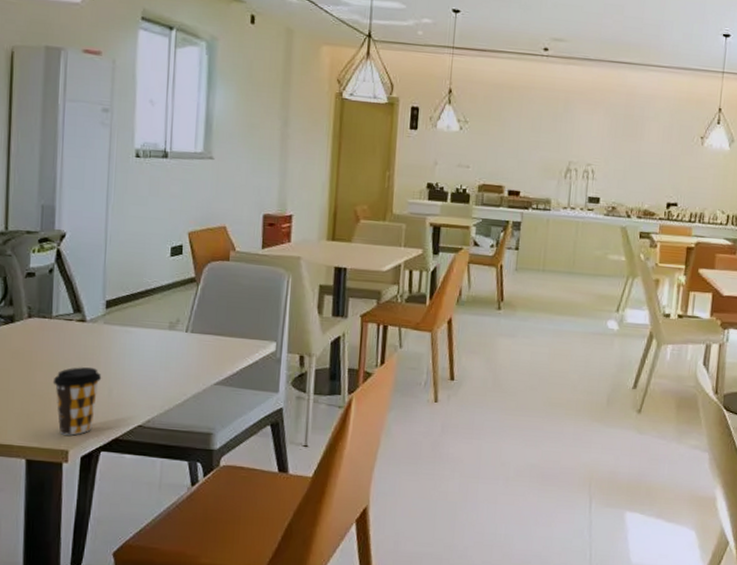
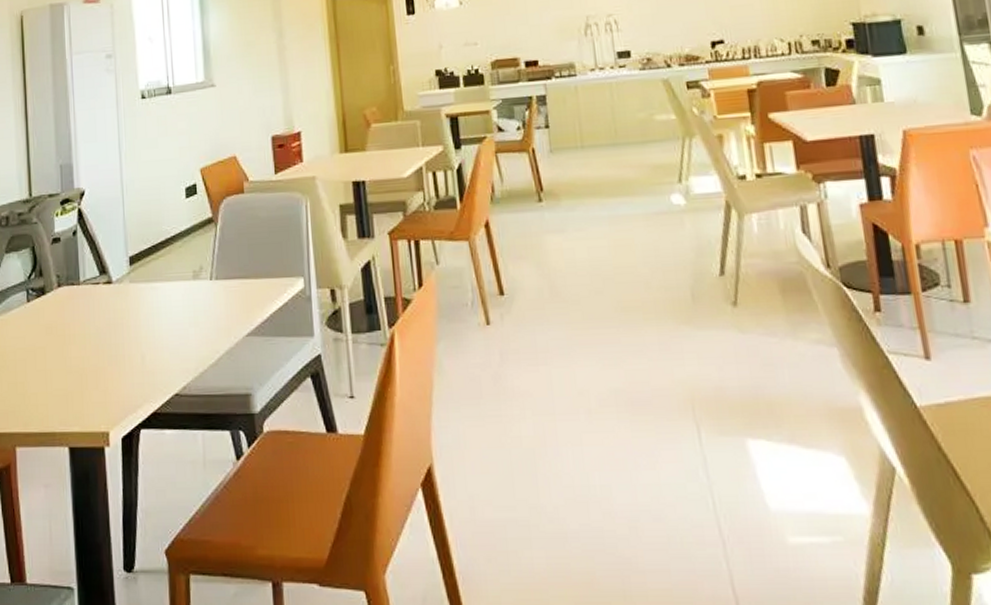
coffee cup: present [52,367,102,436] -> none [87,334,134,414]

